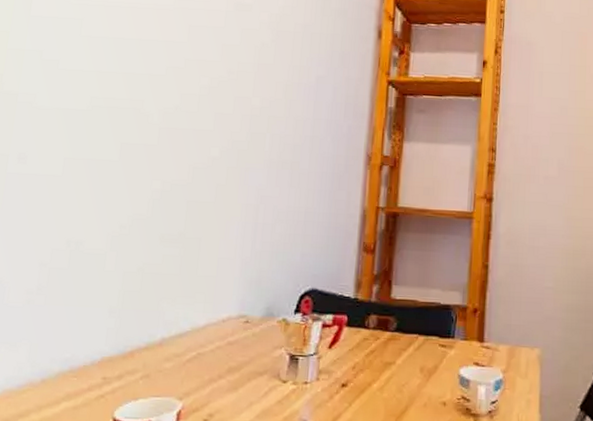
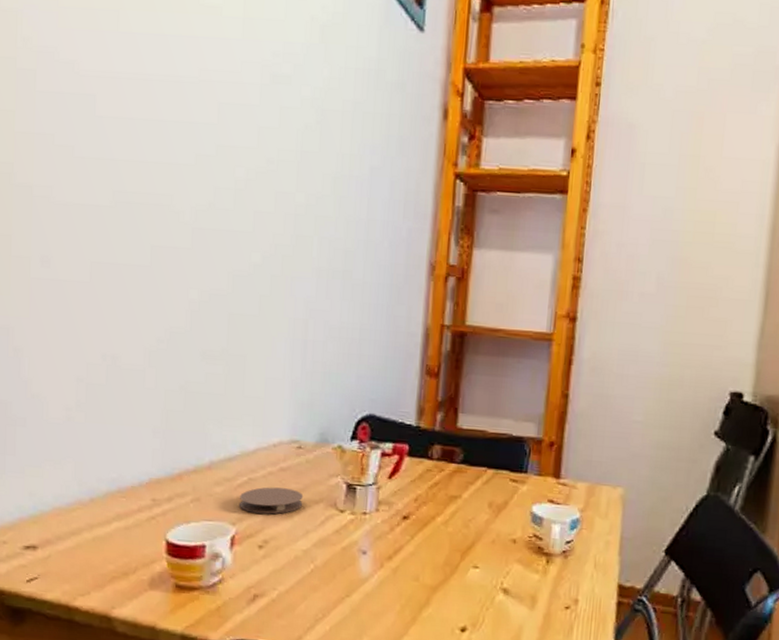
coaster: none [187,361,249,388] -> present [239,487,304,515]

